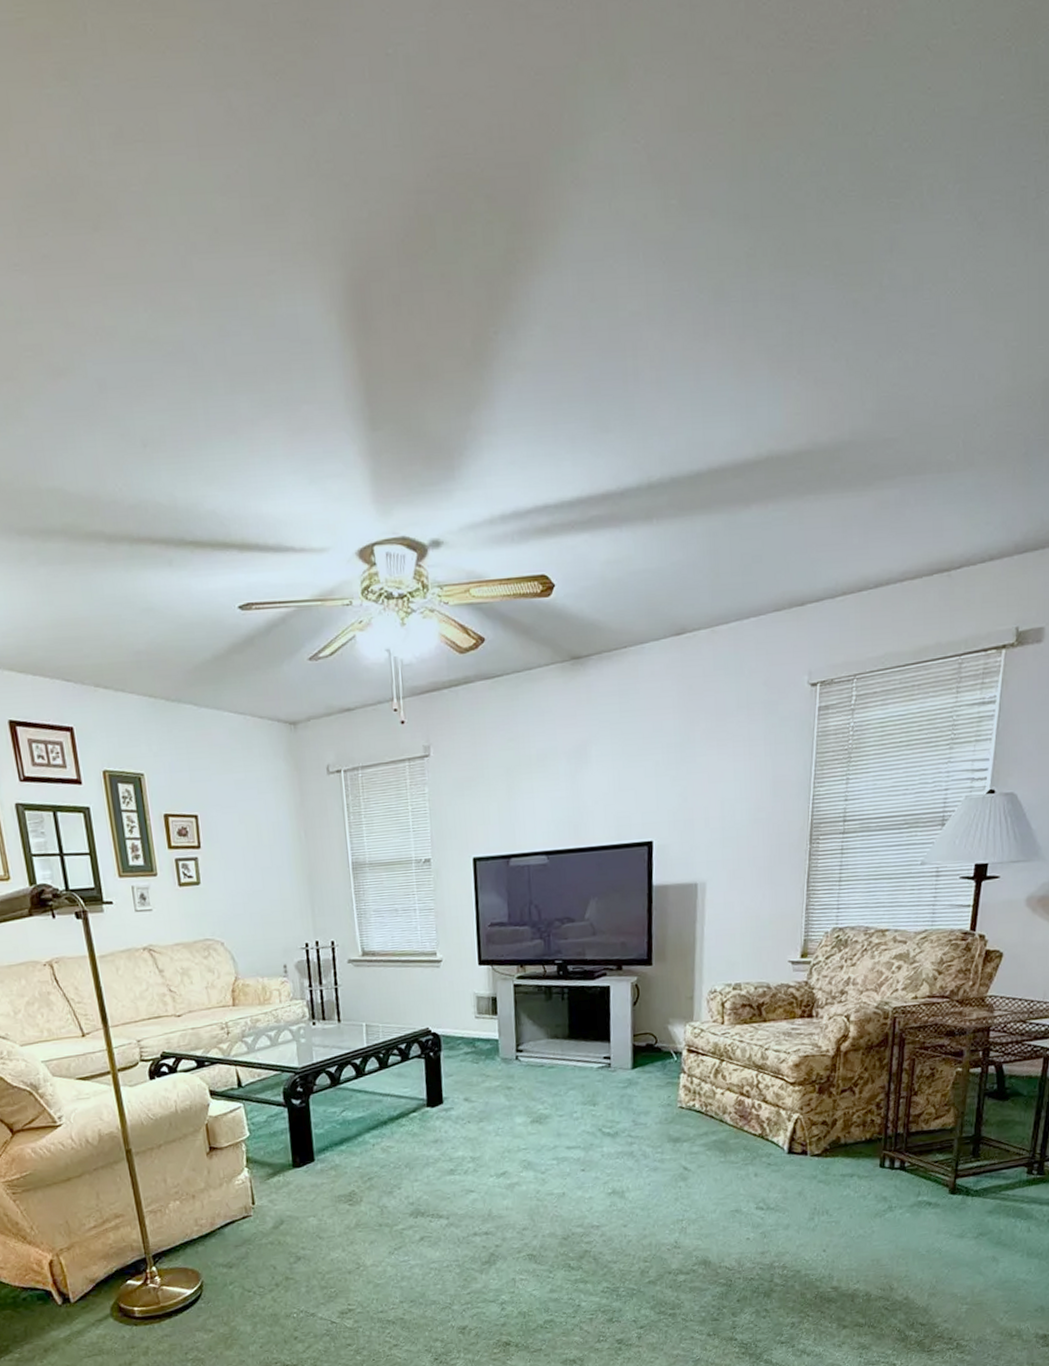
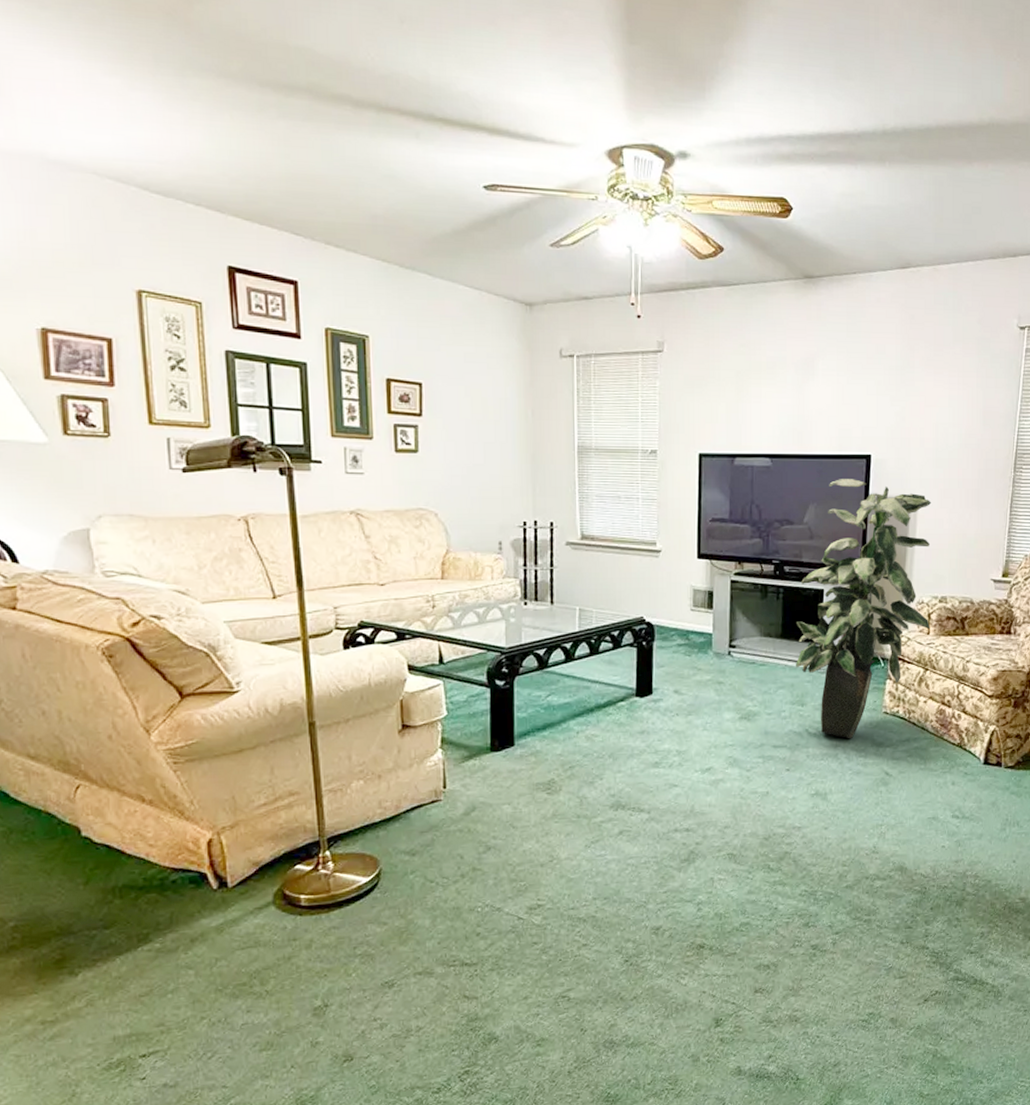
indoor plant: none [582,868,724,1136] -> present [796,479,932,739]

